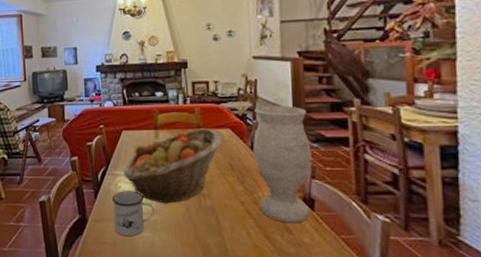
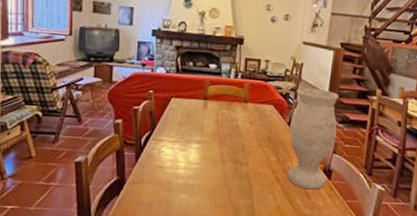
mug: present [112,191,154,236] -> none [152,155,194,197]
fruit basket: present [123,128,222,204] -> none [168,102,265,169]

